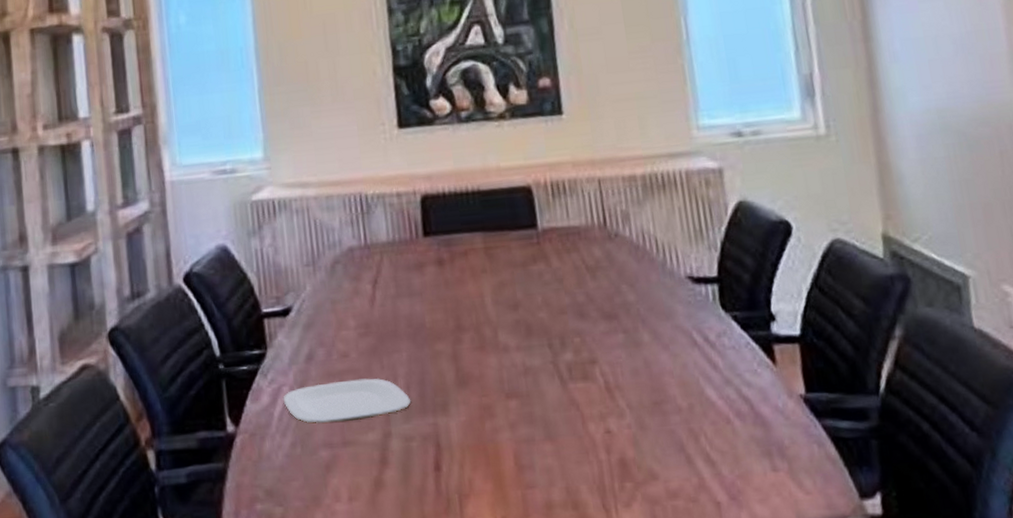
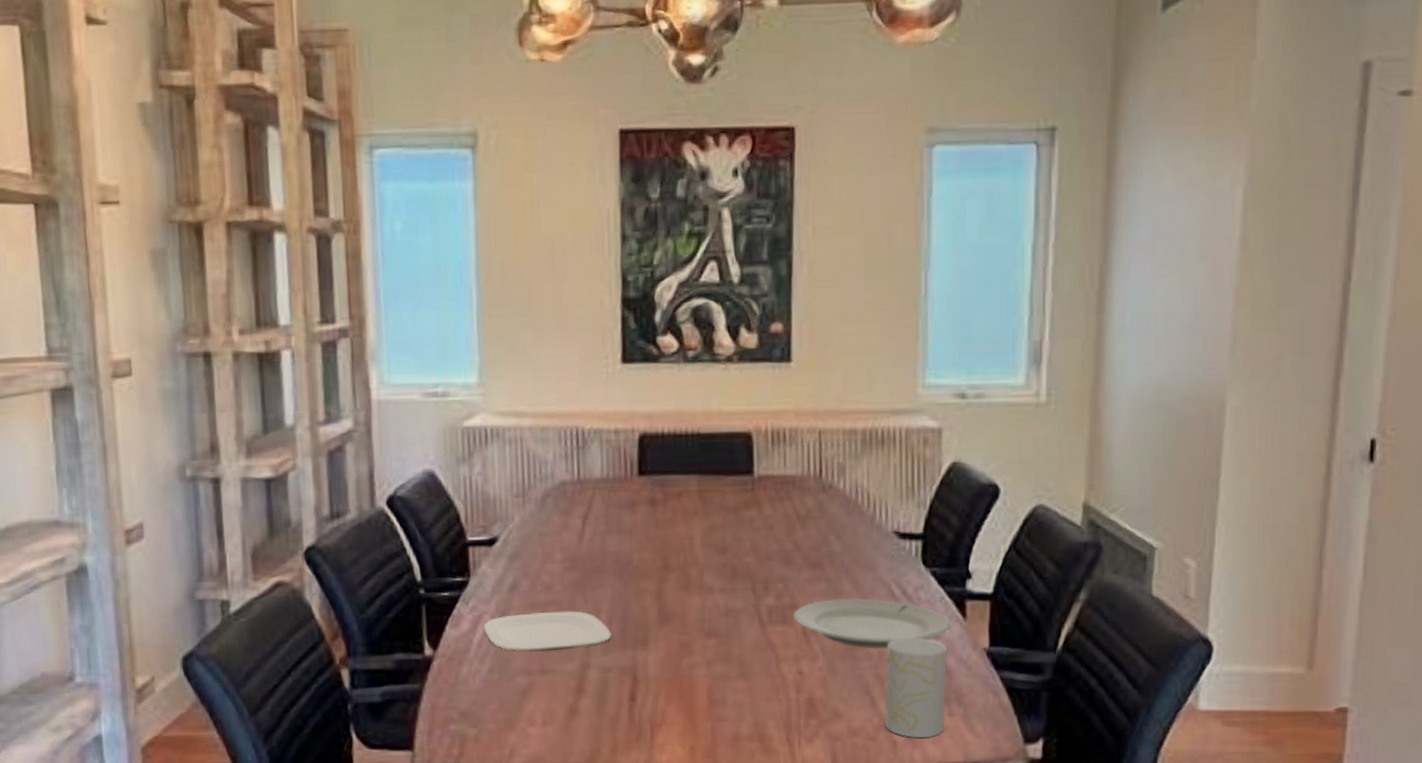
plate: none [593,348,761,401] -> present [792,598,951,648]
cup: none [696,387,770,498] -> present [885,637,948,739]

